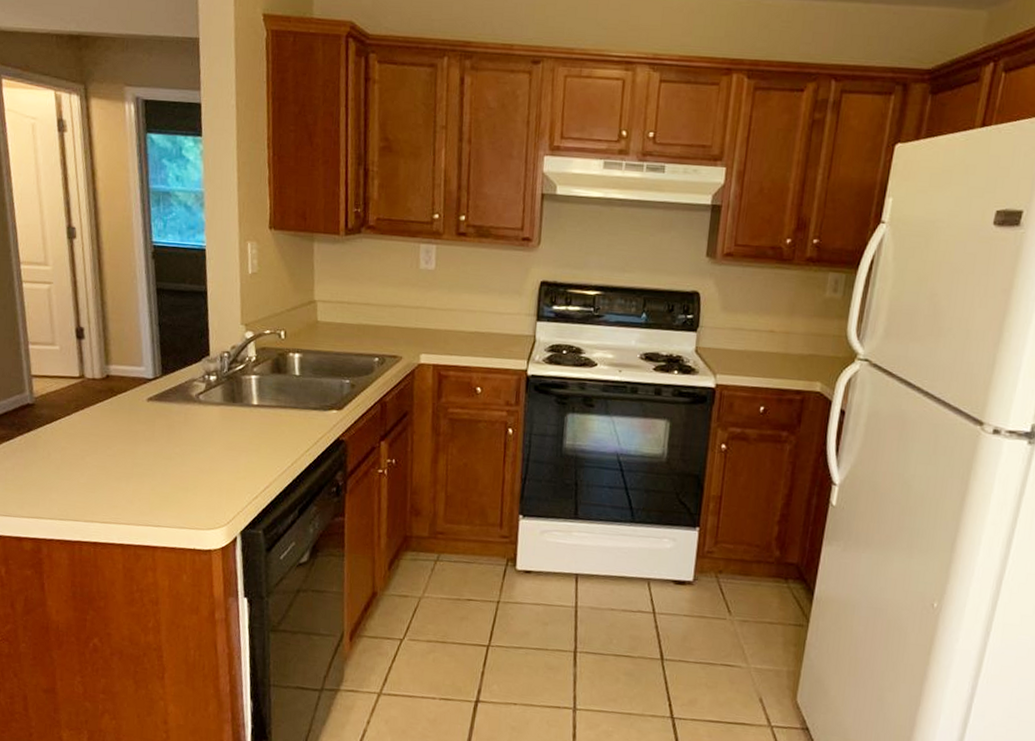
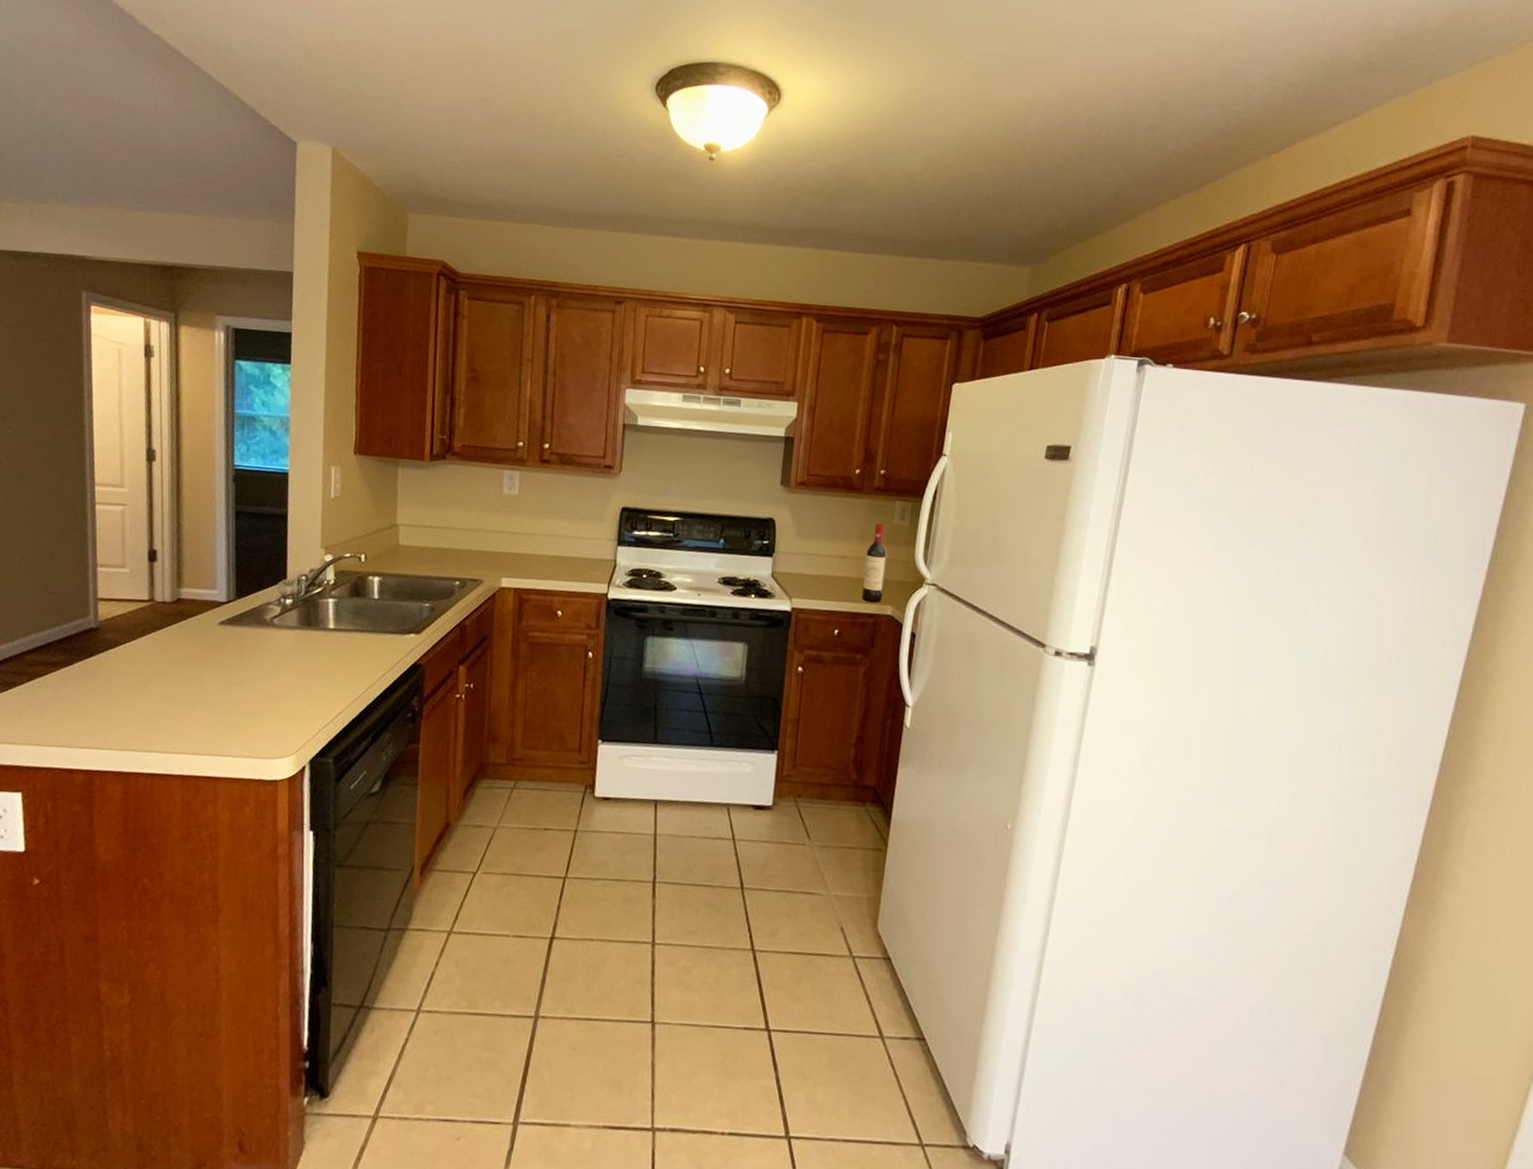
wine bottle: none [789,296,819,379] -> present [861,523,888,603]

